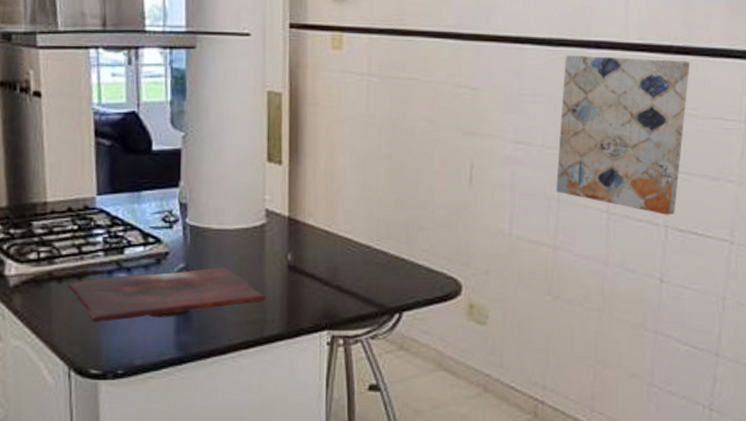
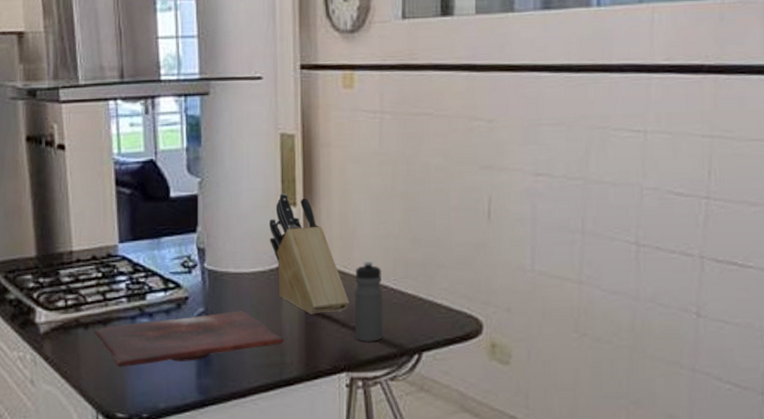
knife block: none [253,150,332,273] -> present [269,193,349,314]
water bottle: none [336,222,367,301] -> present [354,262,384,342]
wall art: present [556,54,690,215] -> none [580,79,724,246]

